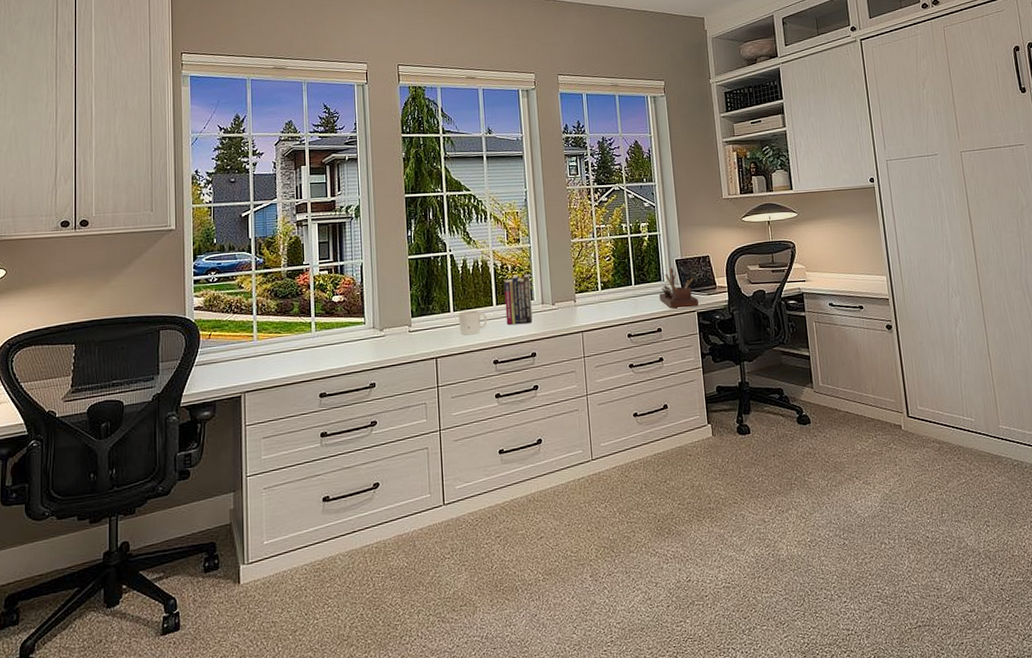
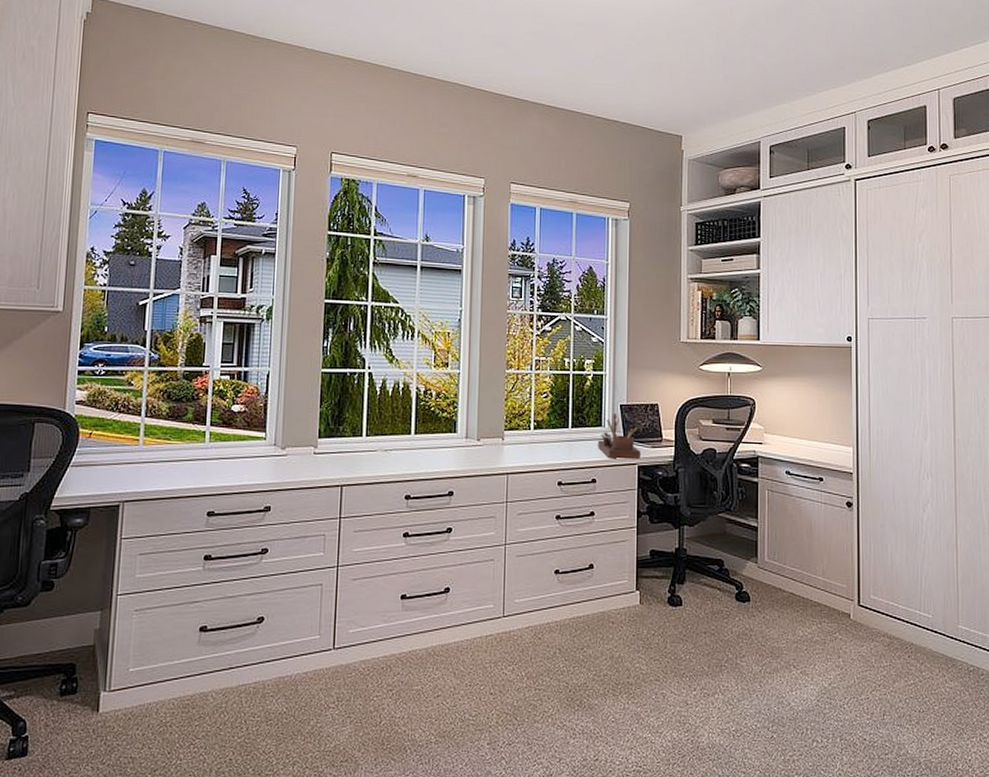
mug: present [458,310,488,336] -> none [370,437,404,464]
books: present [503,273,533,325] -> none [424,402,455,458]

